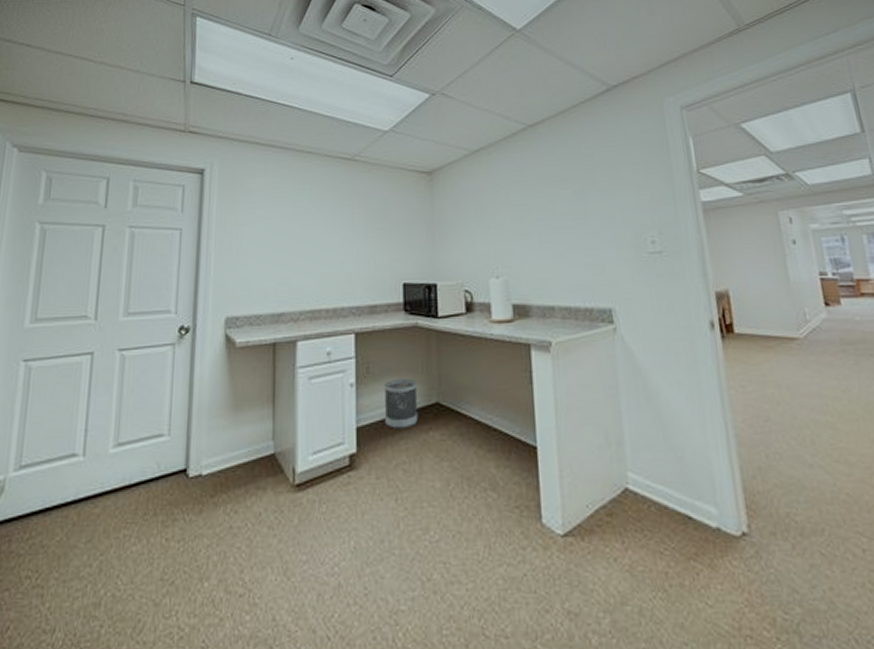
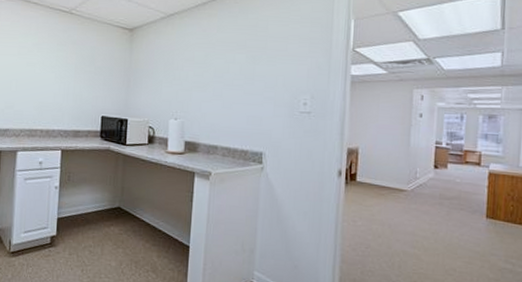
wastebasket: present [383,378,419,429] -> none [78,186,106,223]

